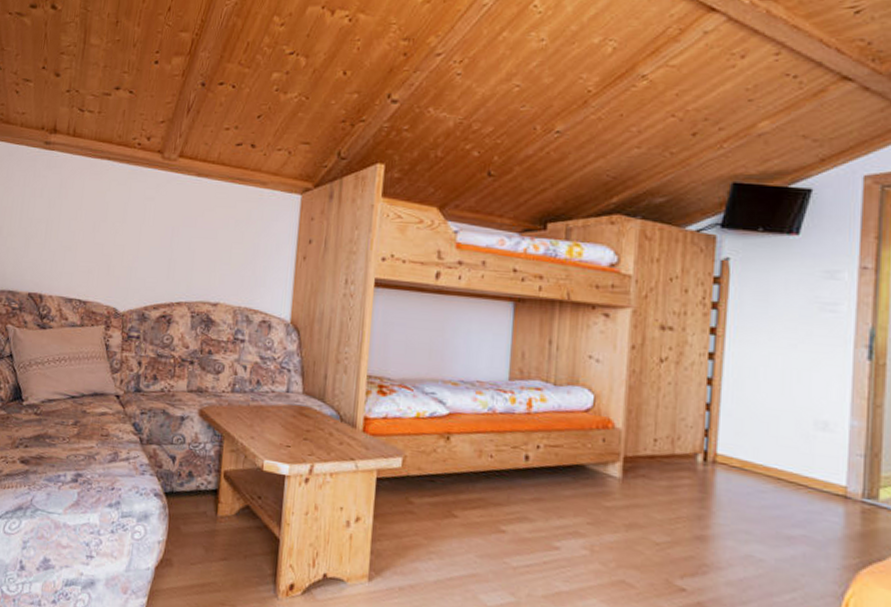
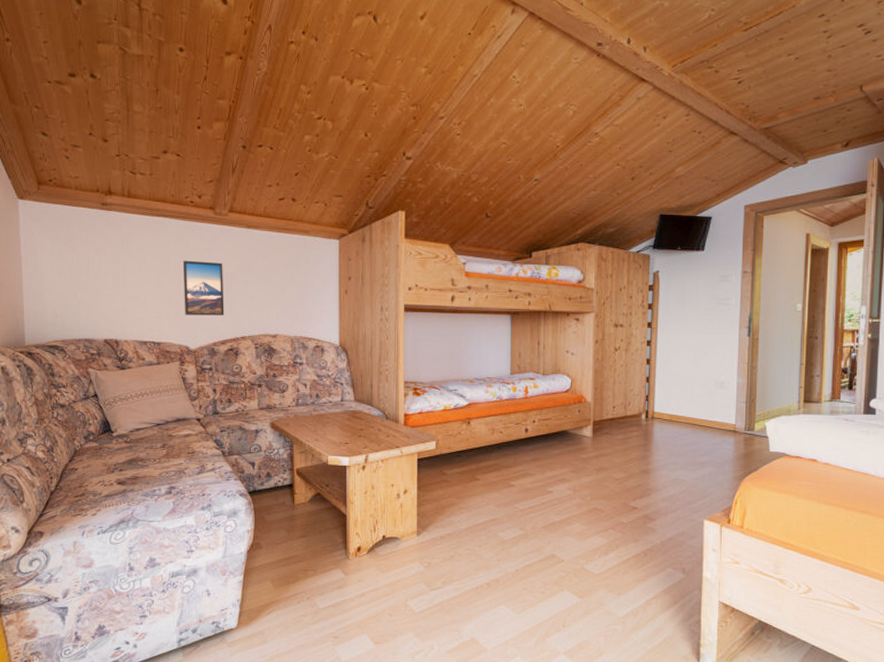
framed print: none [117,209,166,275] -> present [182,260,224,315]

